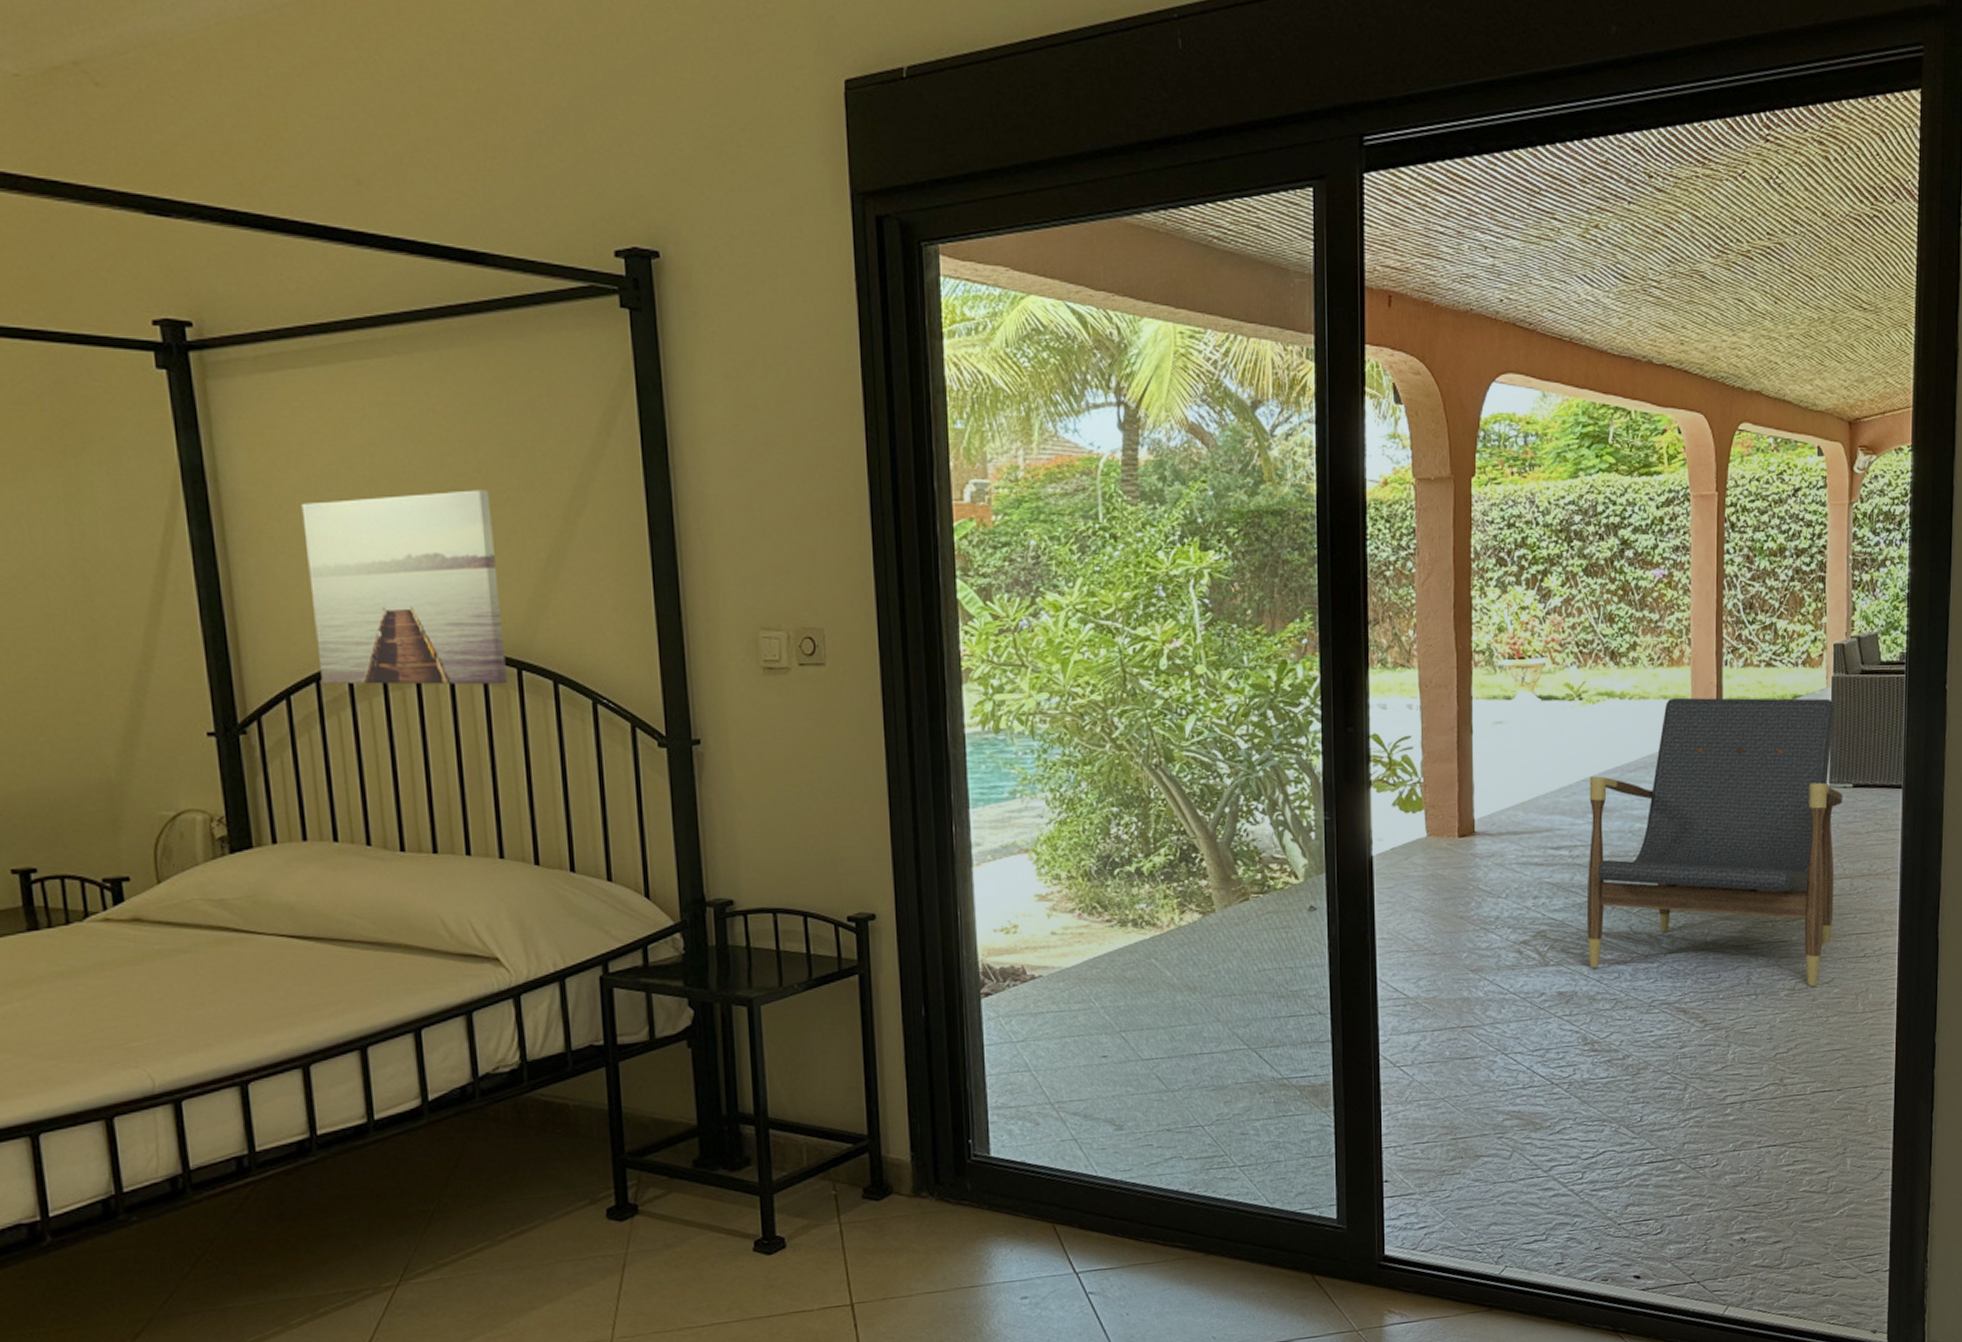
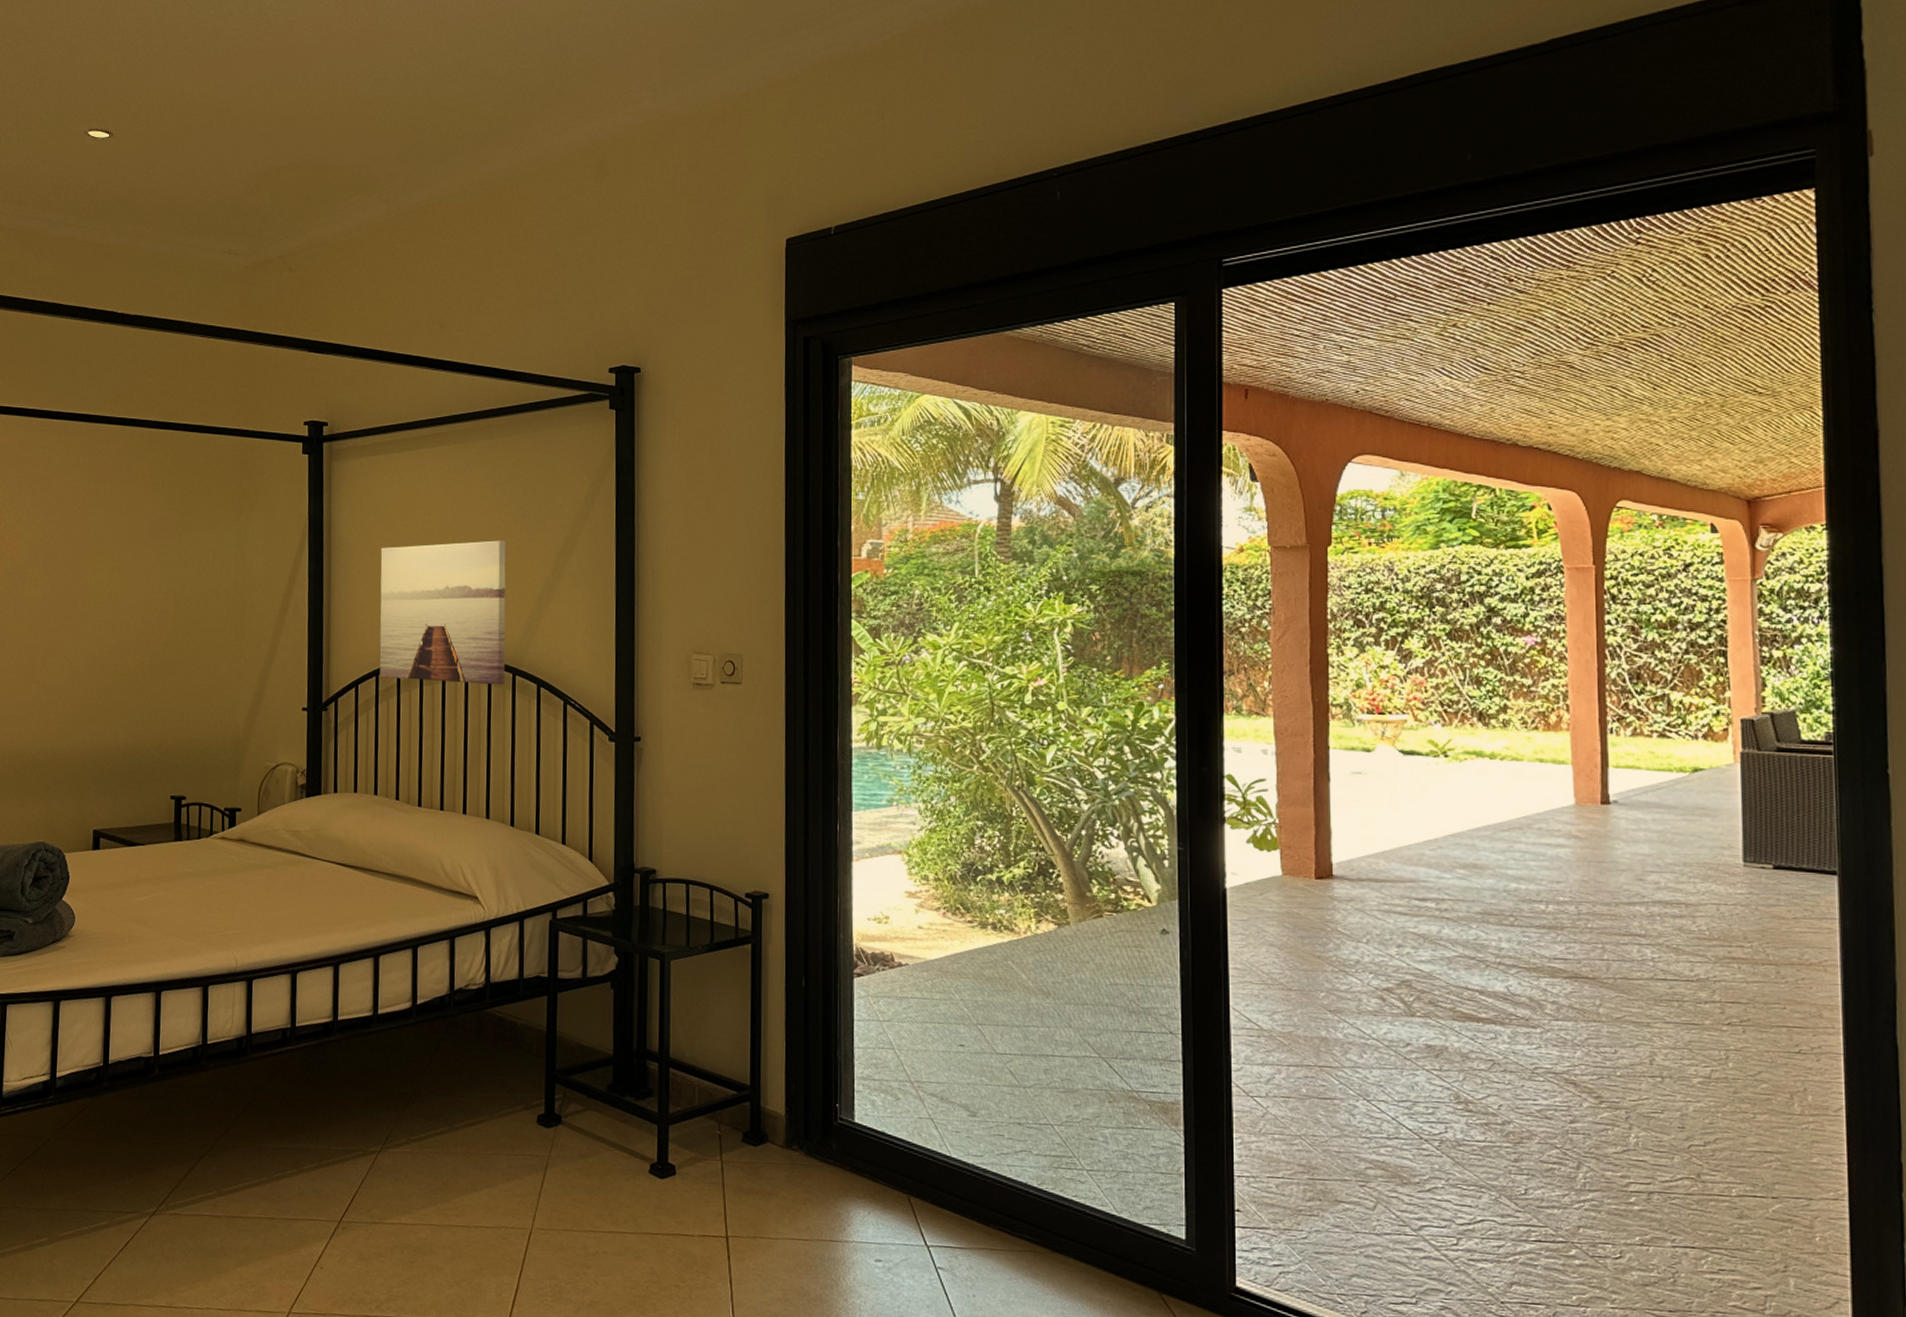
lounge chair: present [1586,697,1842,986] -> none [1456,761,1760,1077]

